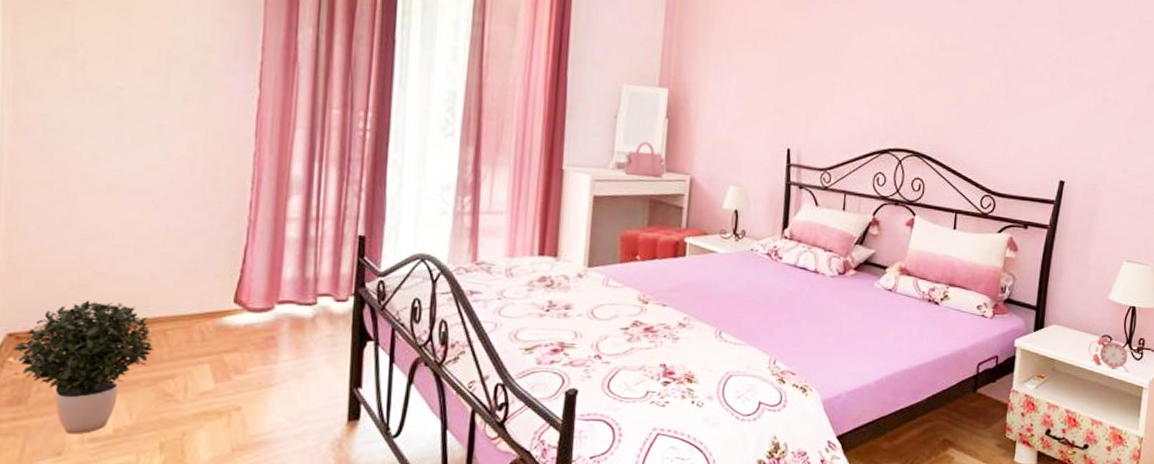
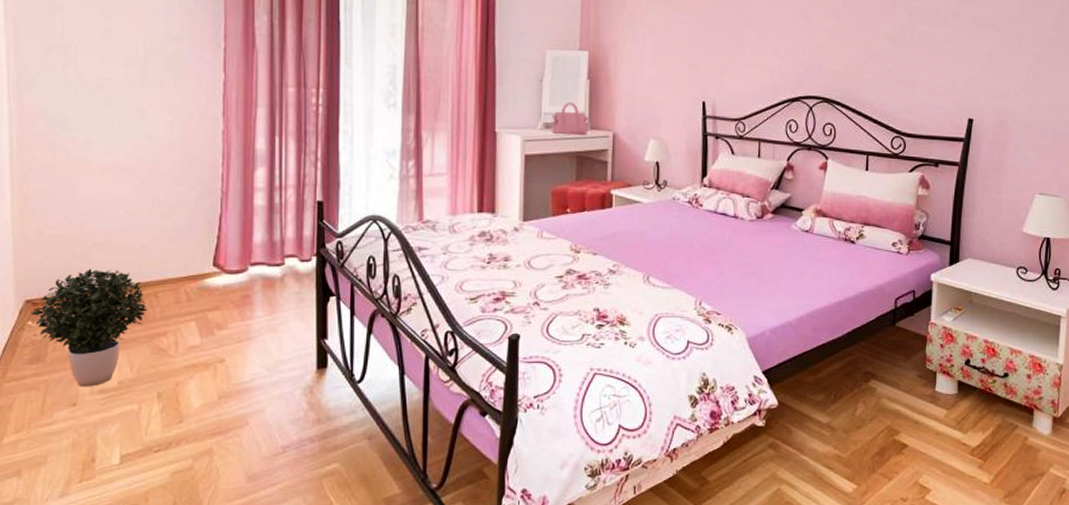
alarm clock: present [1087,336,1134,371] -> none [1003,268,1050,301]

